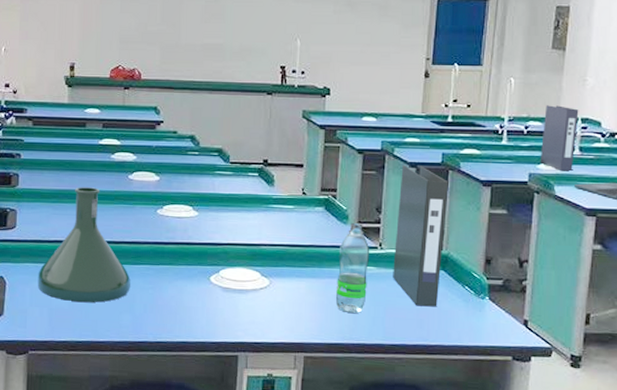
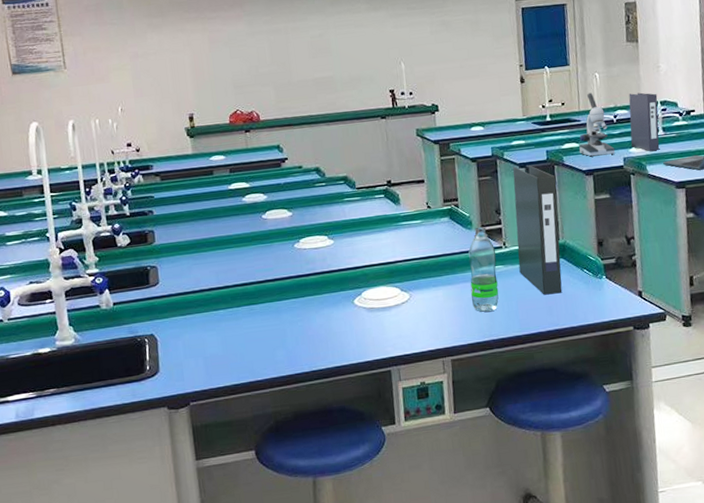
flask: present [37,187,131,302] -> none [187,232,280,347]
microscope: none [479,98,521,169] -> present [579,93,615,157]

